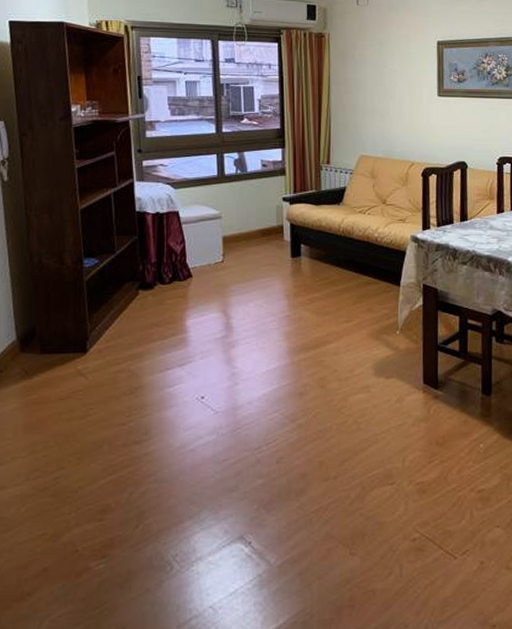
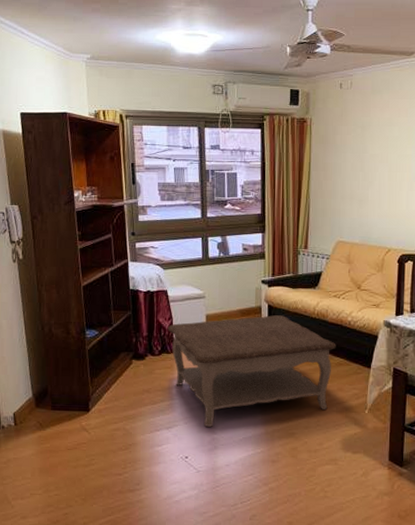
coffee table: none [179,234,364,361] -> present [167,315,336,427]

